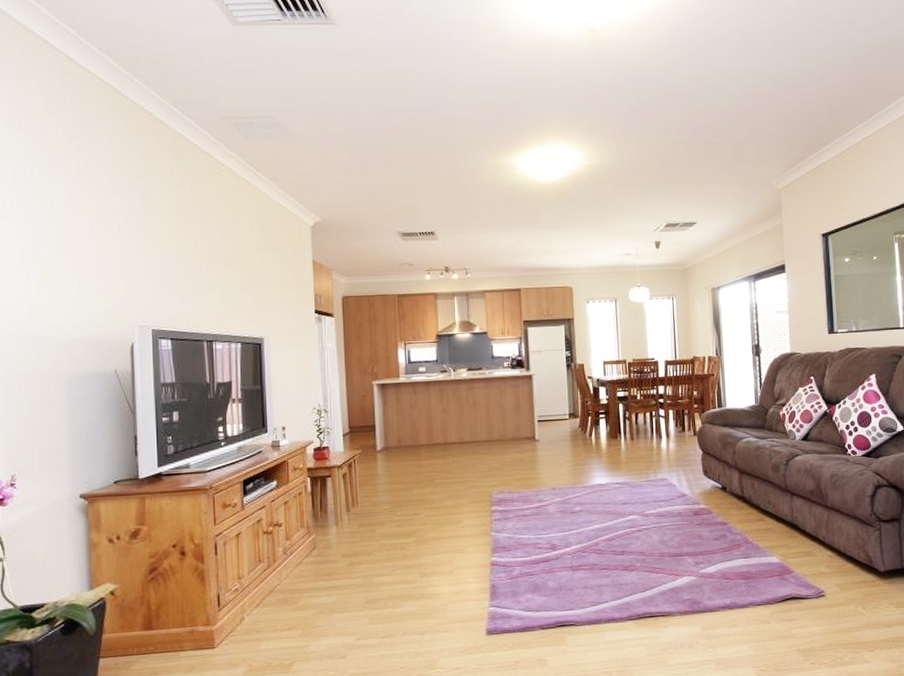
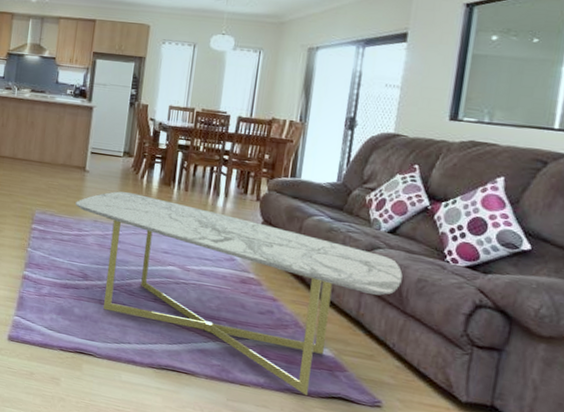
coffee table: none [531,452,820,605] -> present [75,191,403,396]

